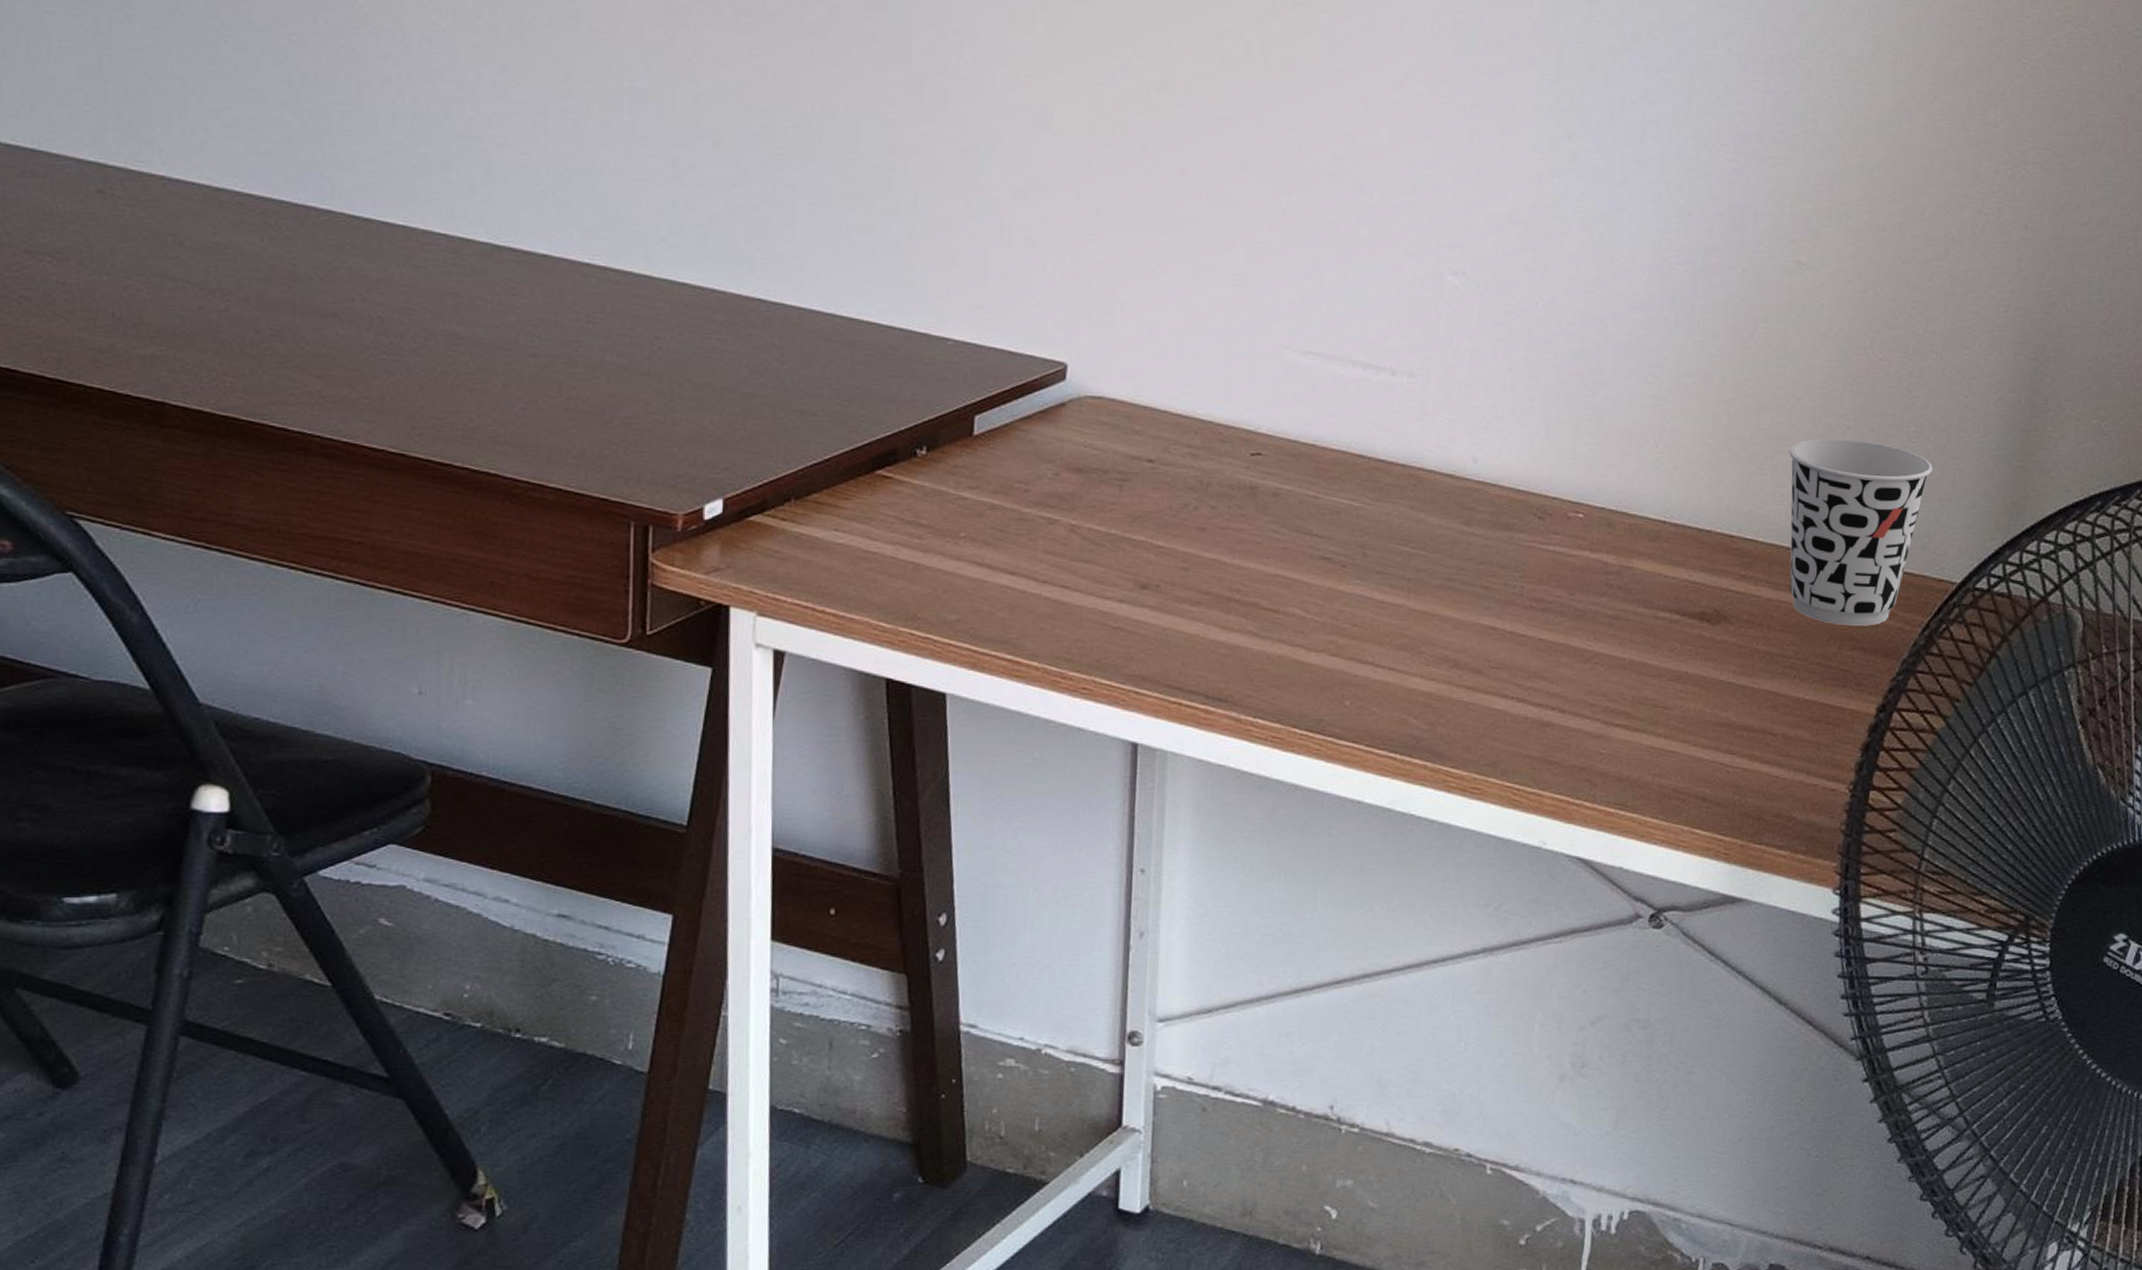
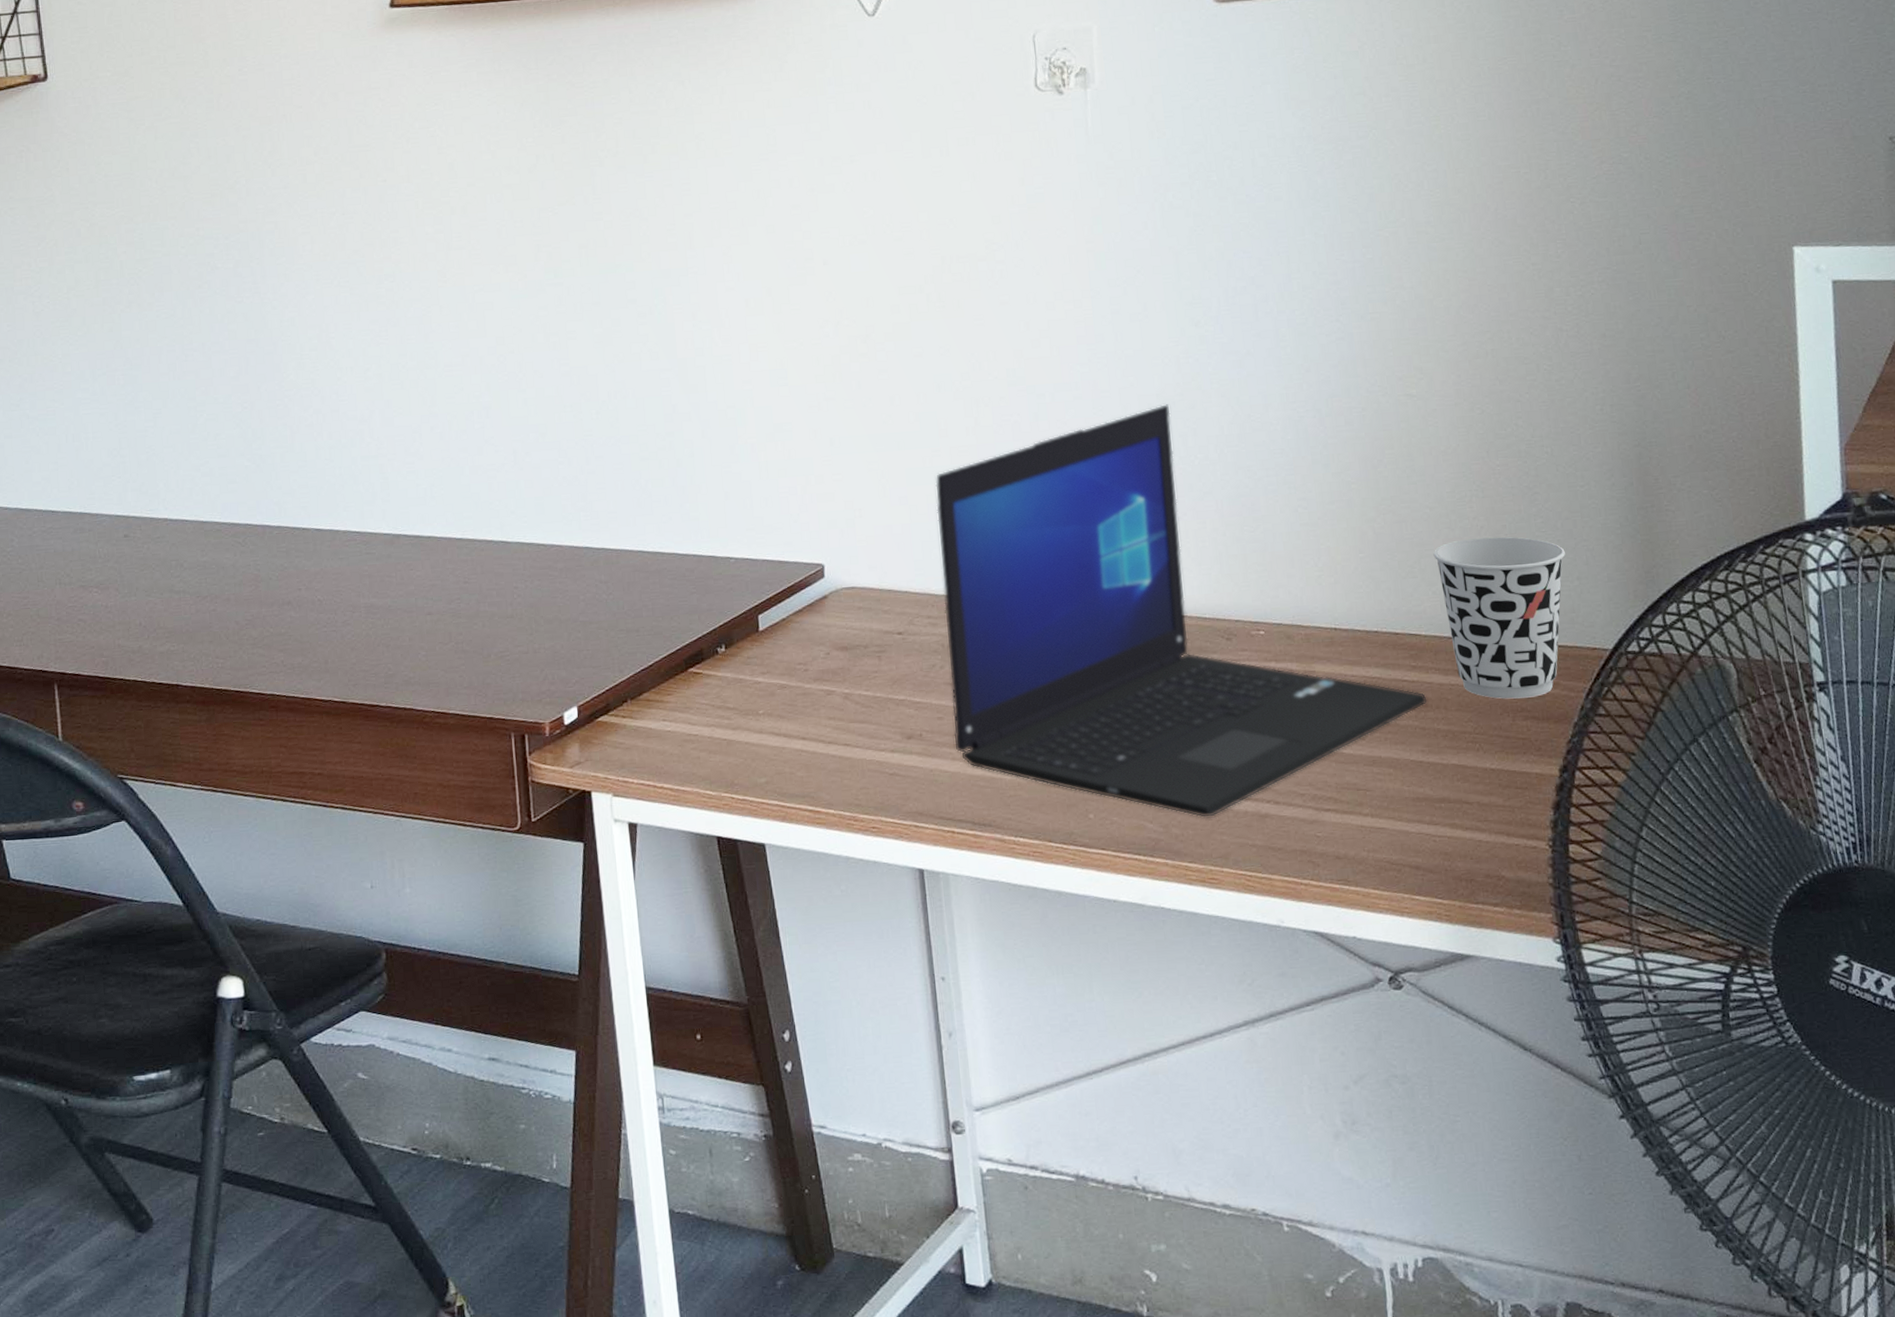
laptop: none [1198,228,1751,719] -> present [935,404,1427,818]

